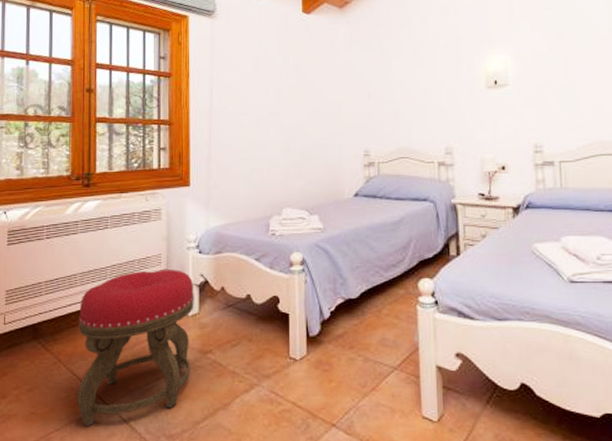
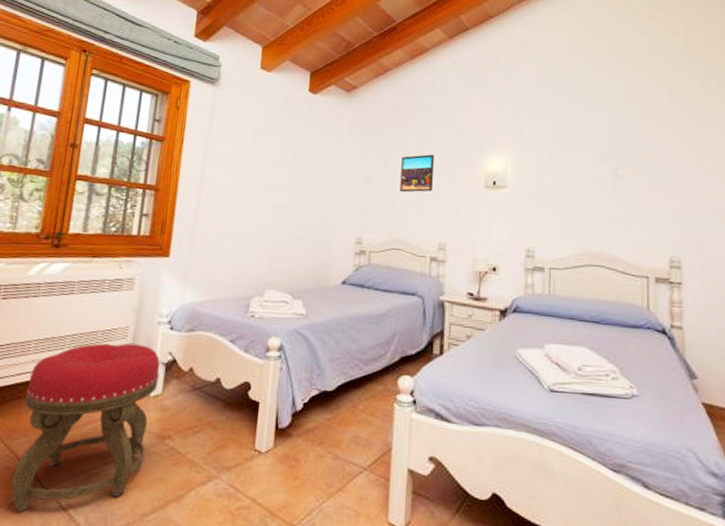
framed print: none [400,61,435,101] -> present [400,154,435,193]

